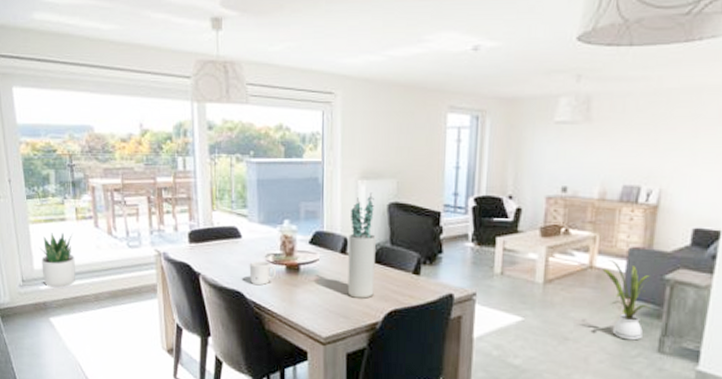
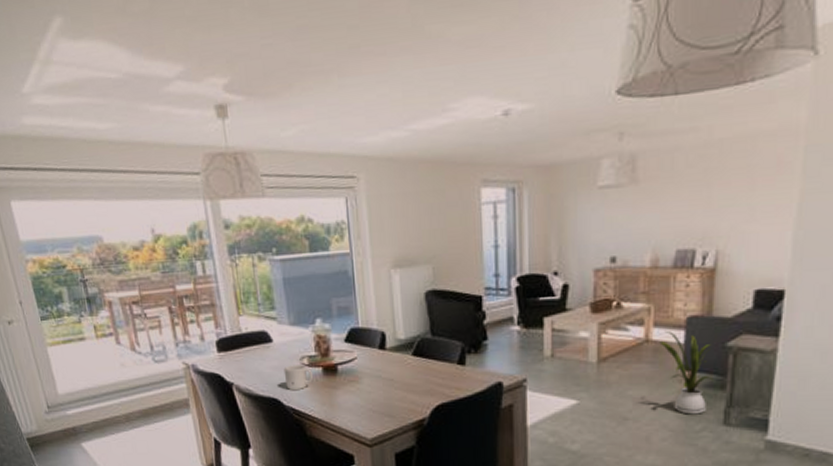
planter: present [40,233,75,288] -> none [62,354,103,411]
vase: present [347,192,376,299] -> none [386,281,418,395]

